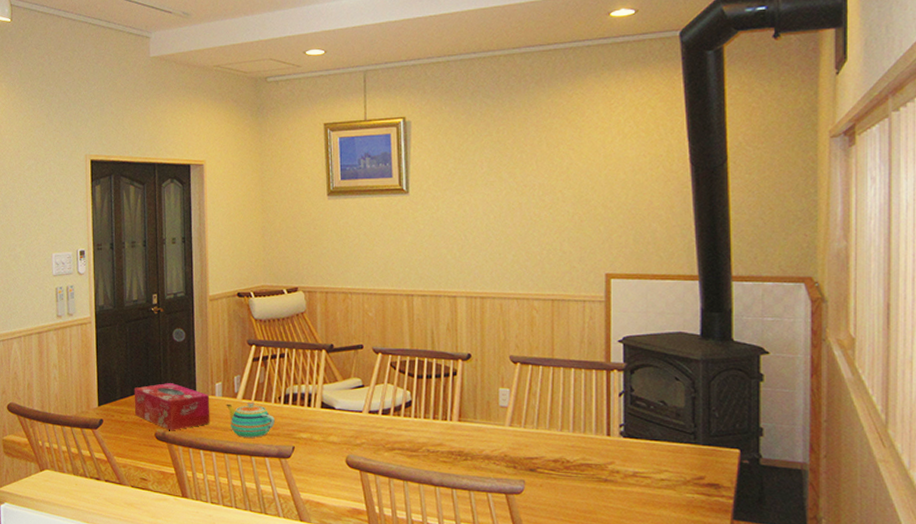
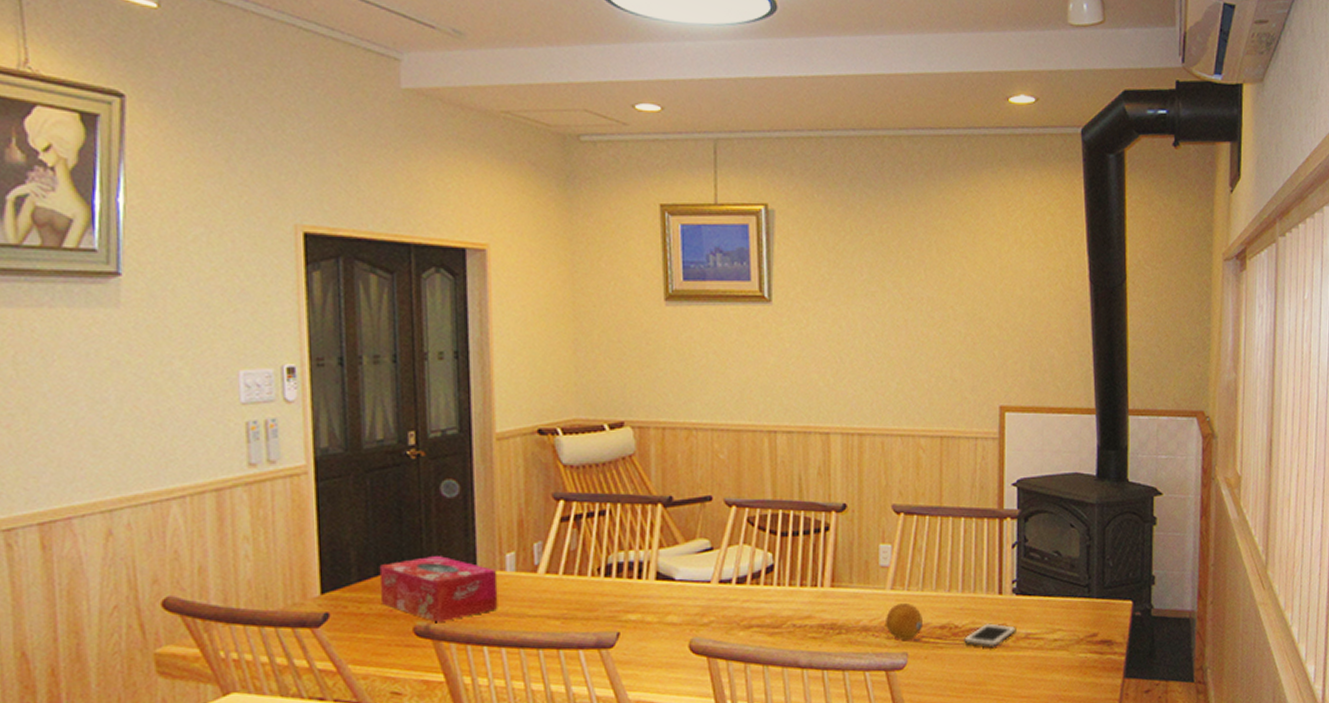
teapot: present [226,402,275,438] -> none [521,576,592,625]
fruit: none [505,437,537,470] -> present [886,602,922,640]
cell phone: none [575,460,624,482] -> present [964,623,1016,648]

